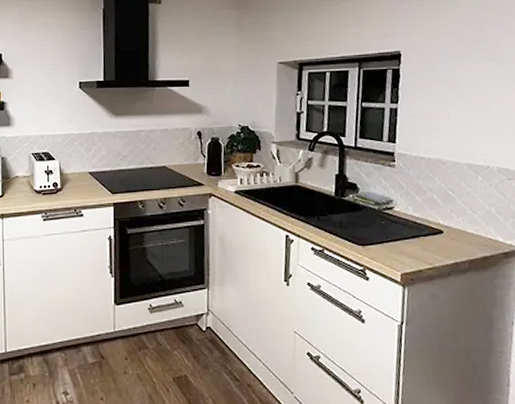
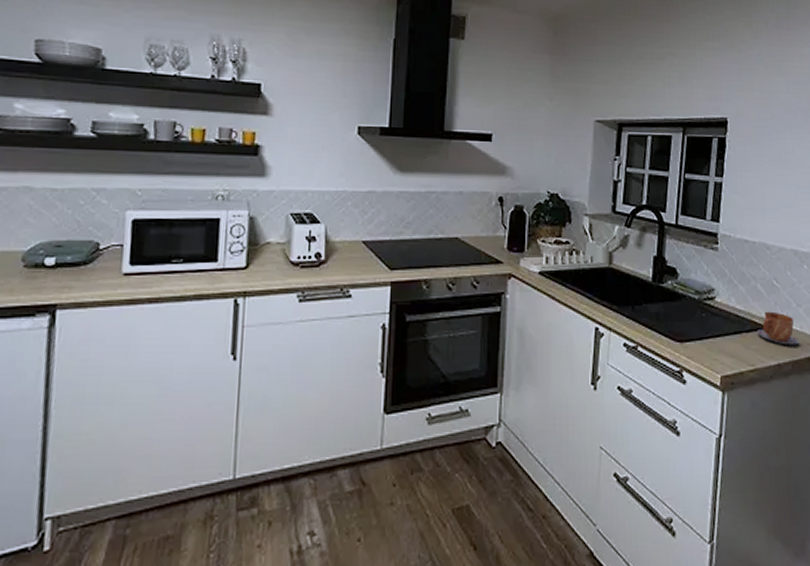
mug: none [433,218,476,247] -> present [756,311,800,345]

